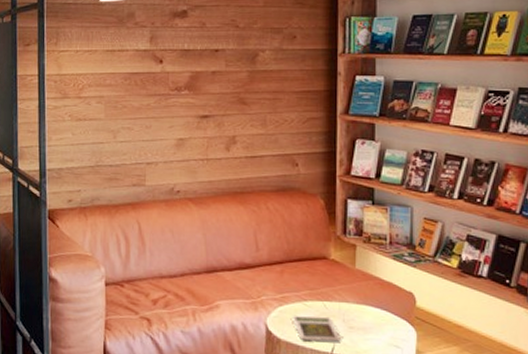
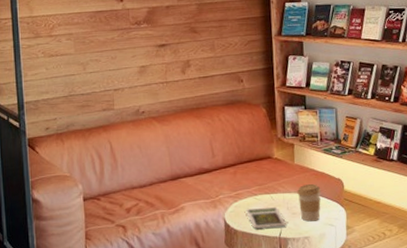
coffee cup: none [356,294,387,340] -> present [297,183,321,222]

